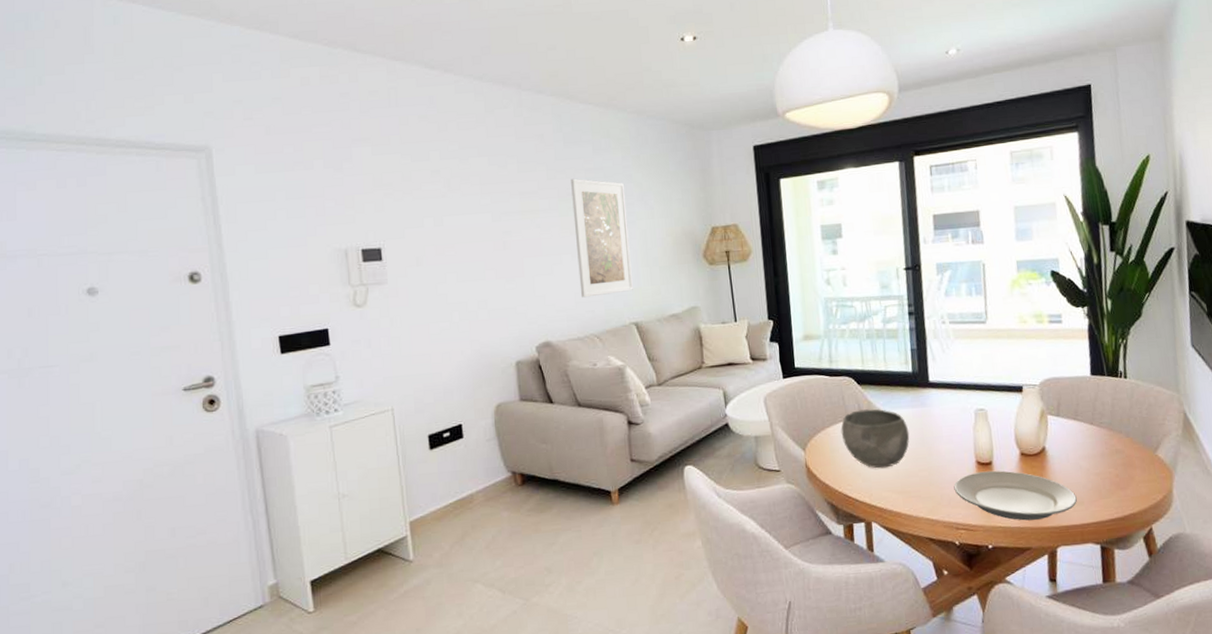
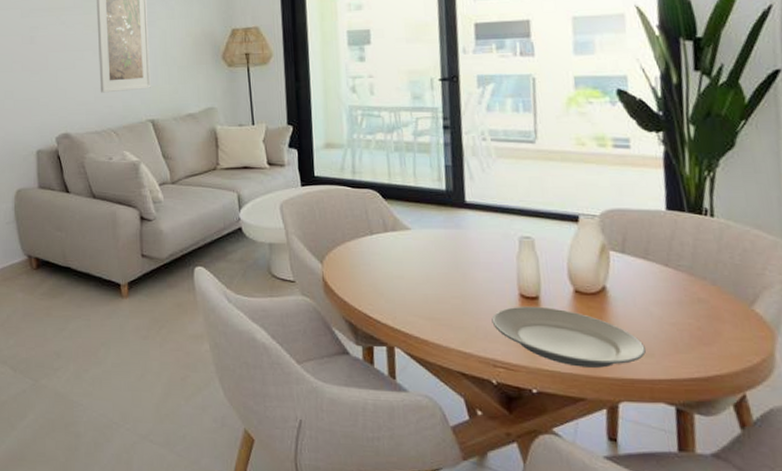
bowl: present [841,409,910,469] -> none [362,226,441,291]

